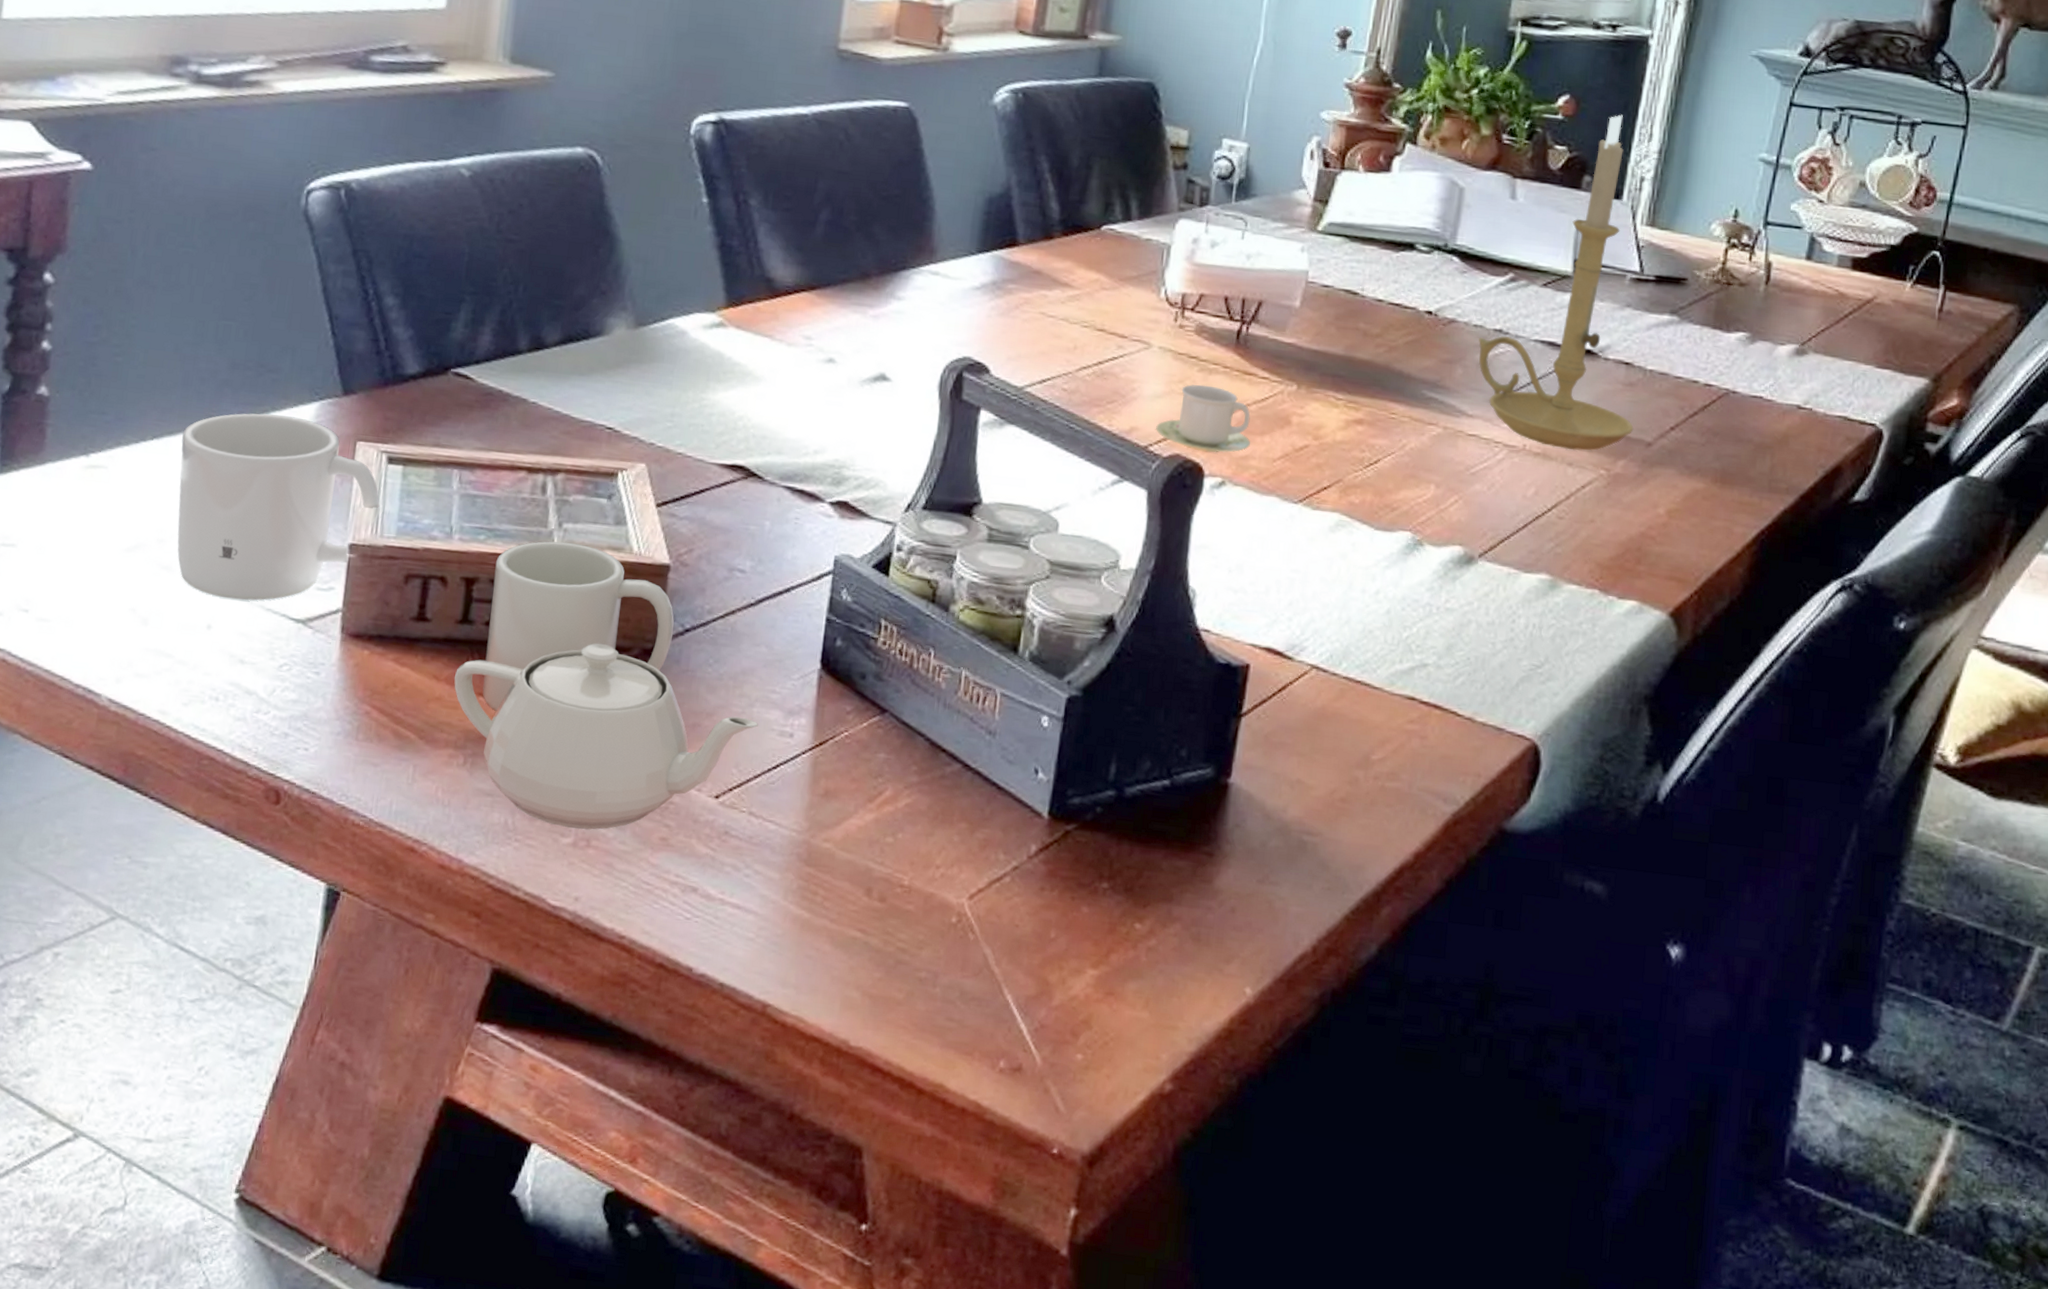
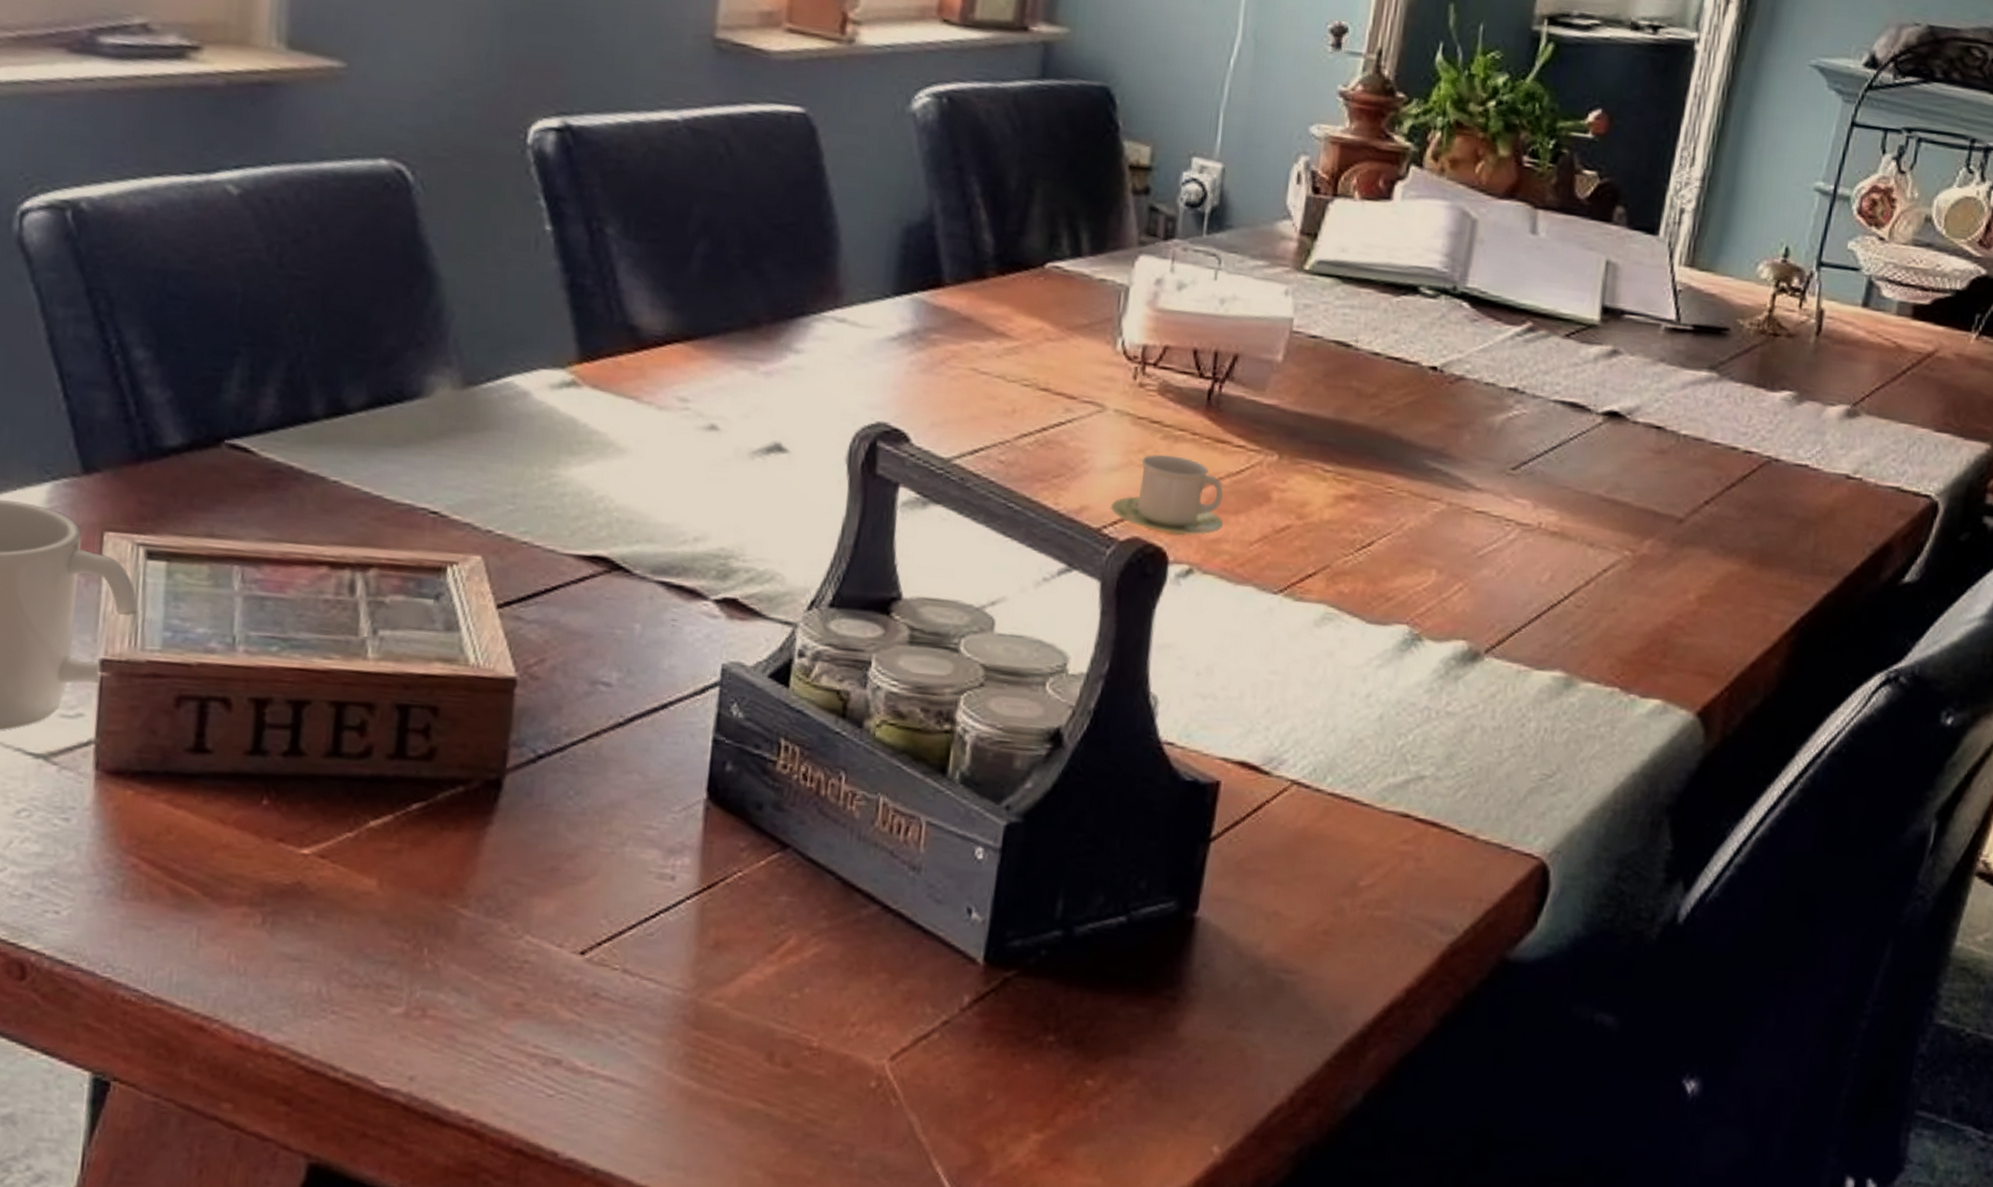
teapot: present [453,643,758,830] -> none [245,774,632,997]
mug: present [482,541,674,711] -> none [282,652,524,860]
candle holder: present [1478,114,1634,451] -> none [1489,134,1664,529]

